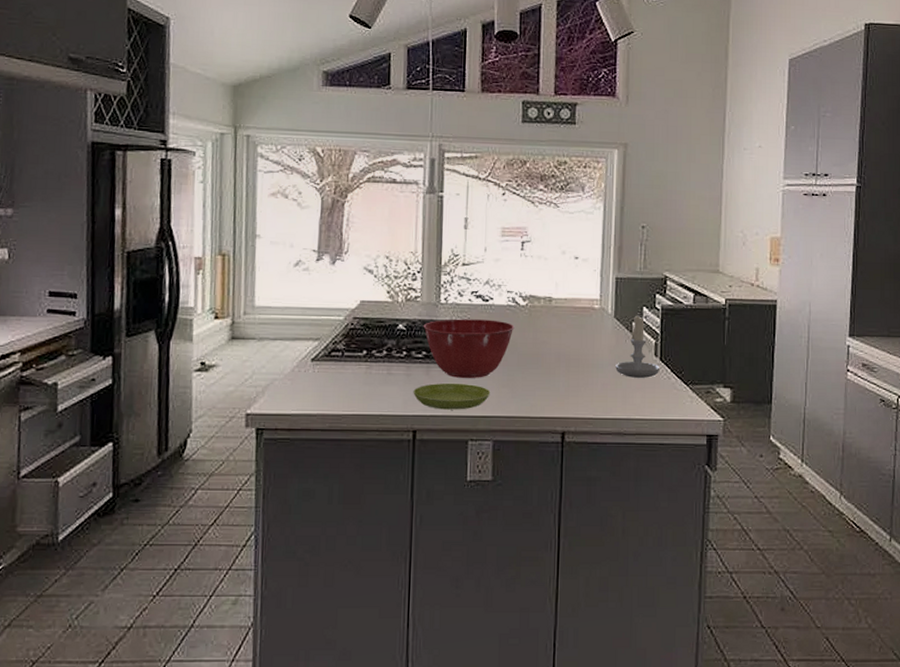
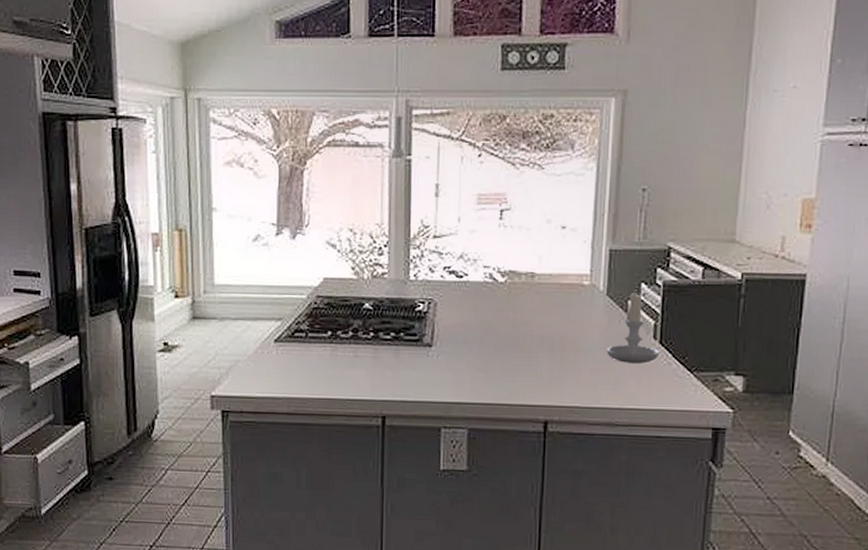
saucer: present [413,383,491,410] -> none [381,367,465,396]
mixing bowl: present [423,319,515,378] -> none [391,297,492,362]

